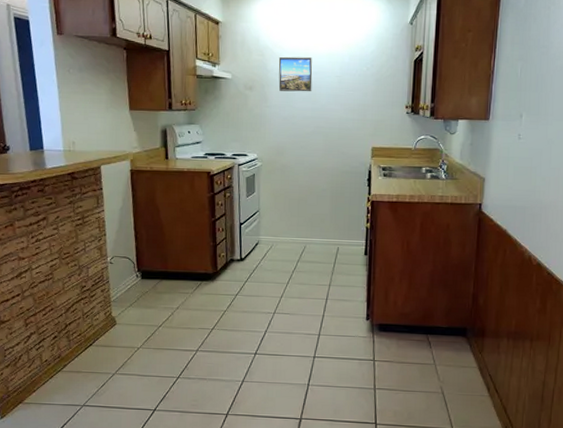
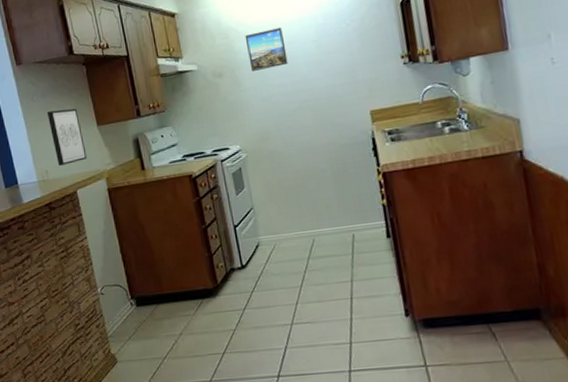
wall art: none [81,86,115,140] -> present [46,108,87,166]

